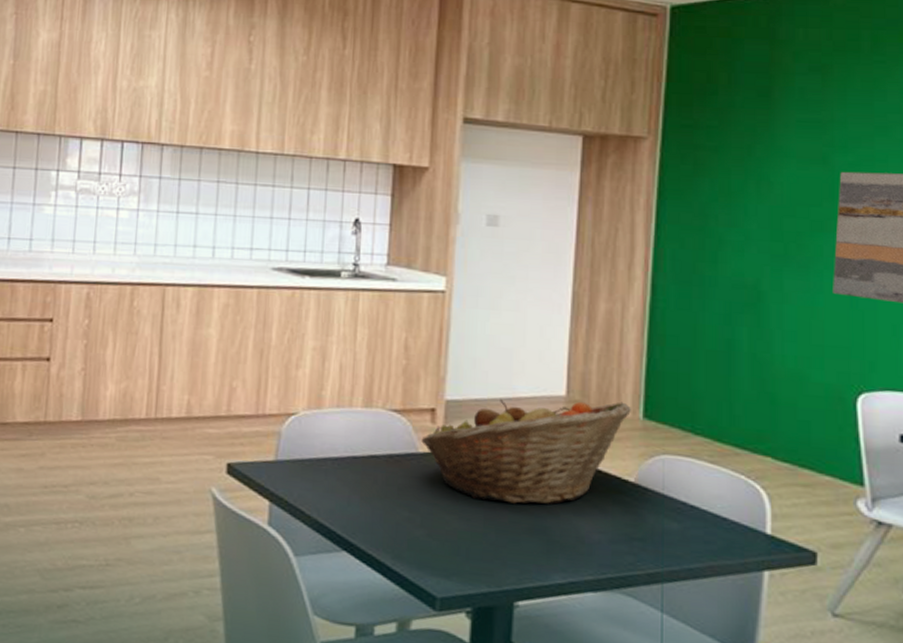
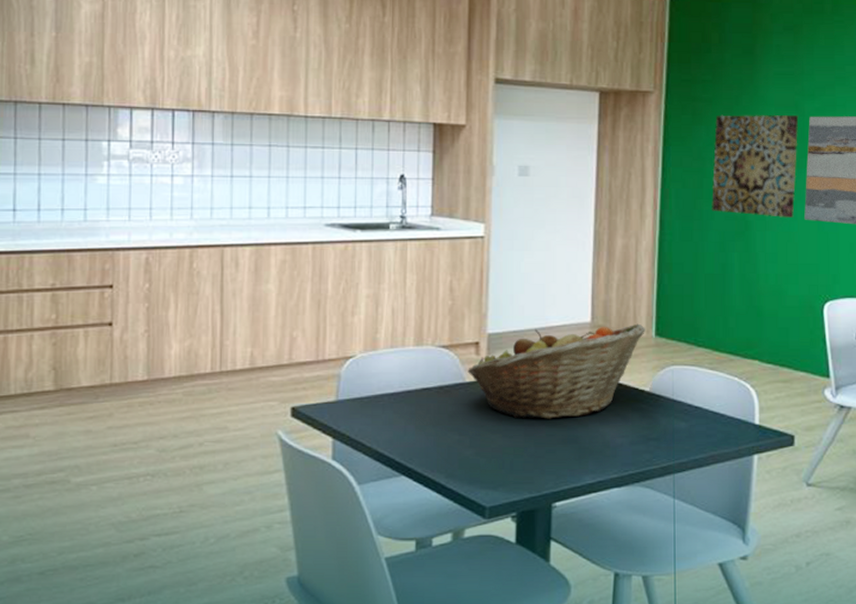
wall art: none [716,166,827,290] -> present [712,114,799,218]

